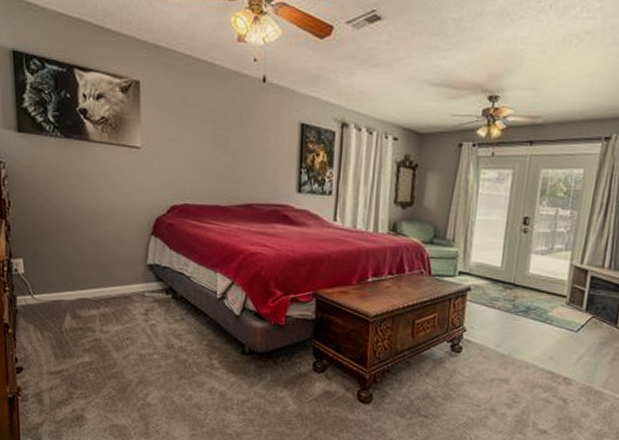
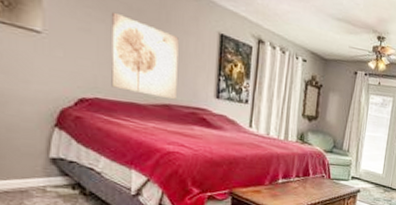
wall art: none [197,118,260,199] -> present [111,11,179,100]

